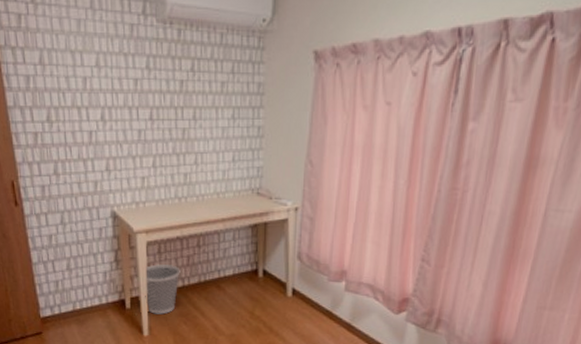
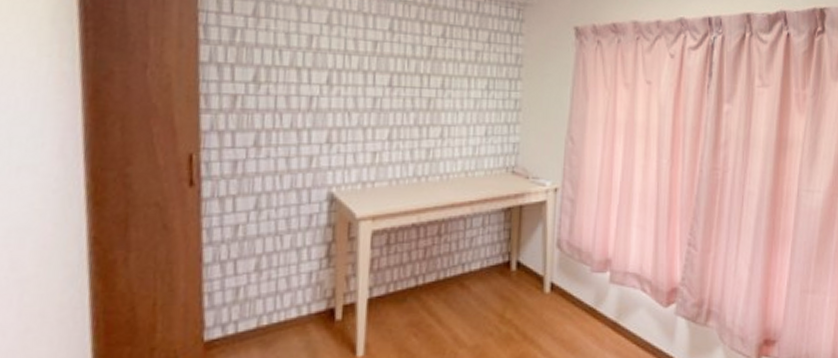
wastebasket: present [145,264,180,315] -> none [363,259,414,326]

